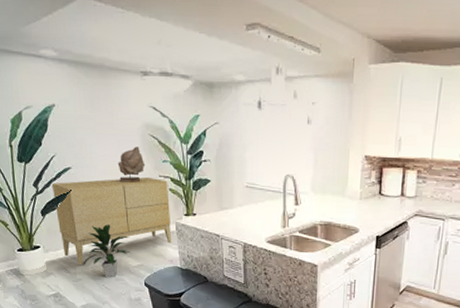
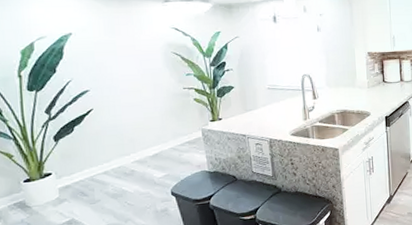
sideboard: present [51,176,172,265] -> none [66,90,199,185]
indoor plant: present [83,224,131,278] -> none [102,140,156,194]
sculpture bust: present [117,147,146,183] -> none [140,64,169,99]

